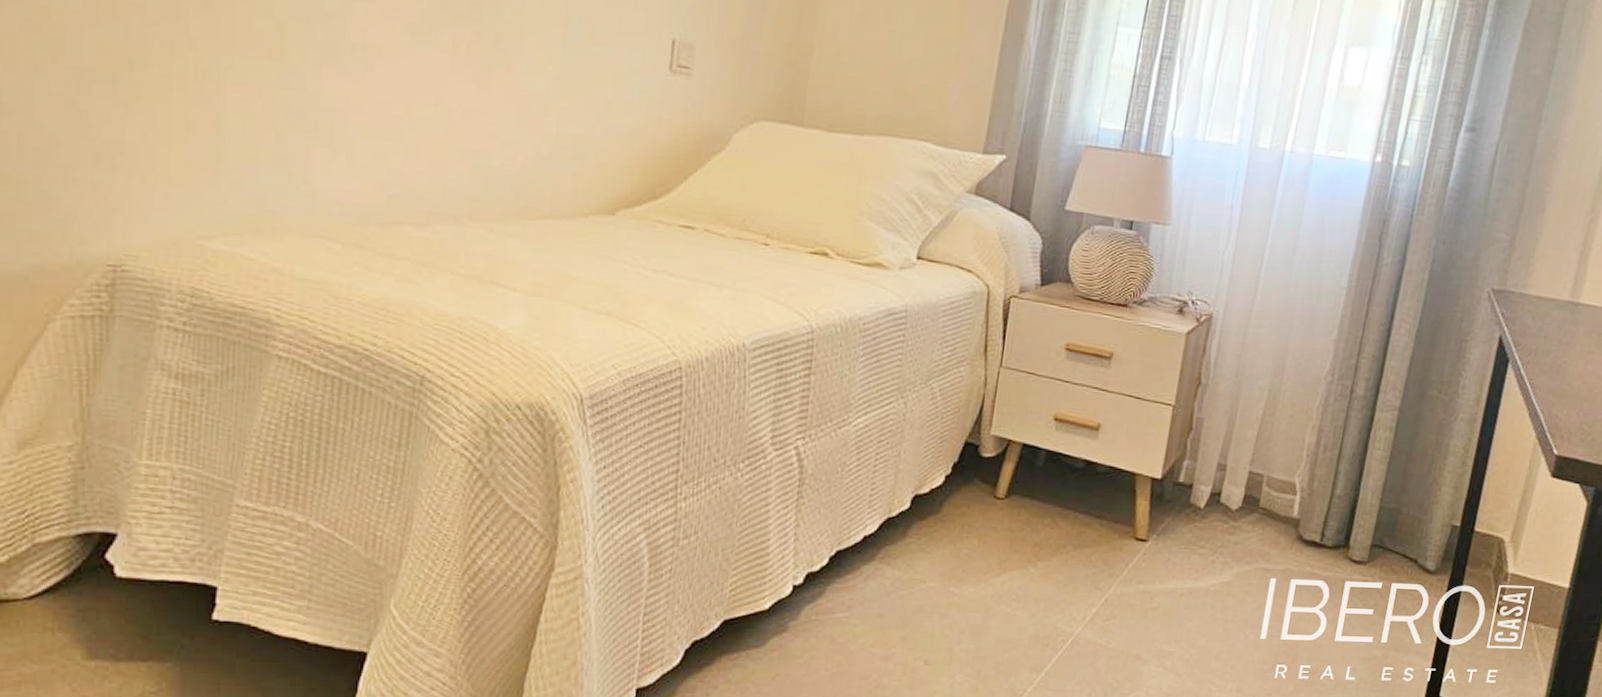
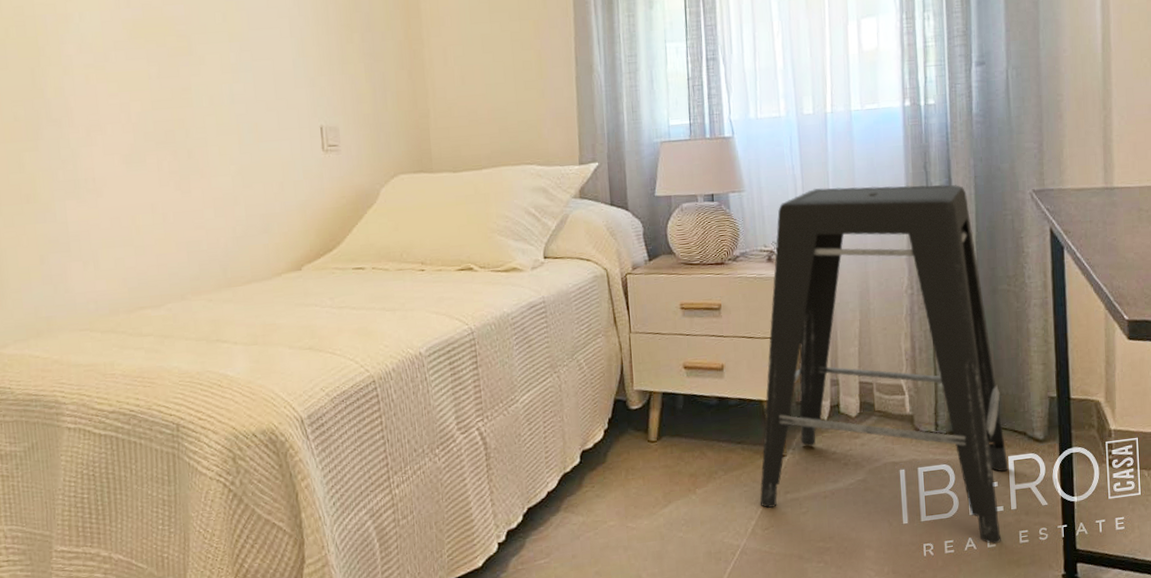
stool: none [1107,237,1419,678] -> present [760,184,1009,544]

